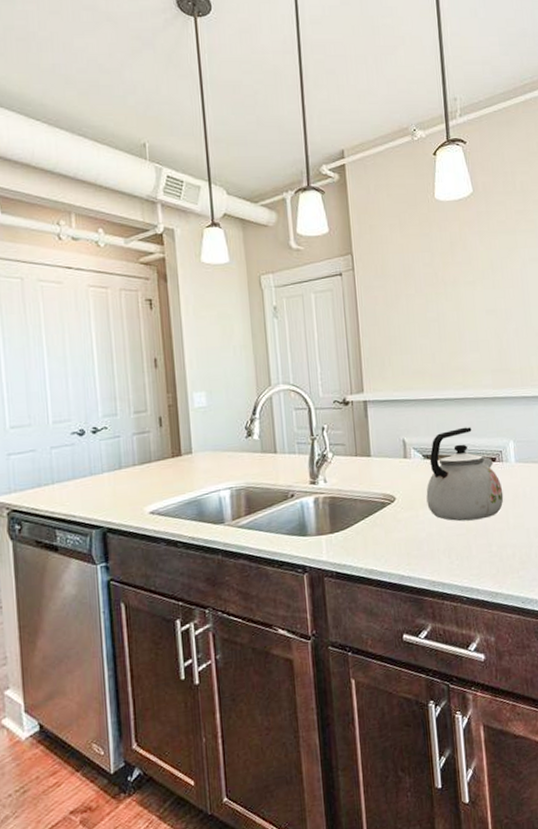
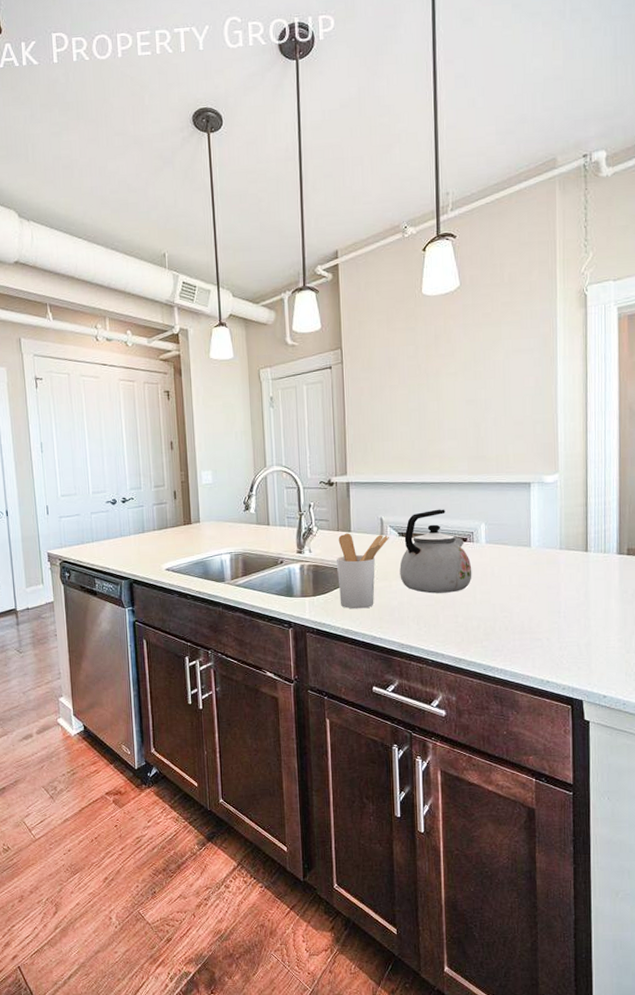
utensil holder: none [355,458,413,546] -> present [336,533,389,609]

